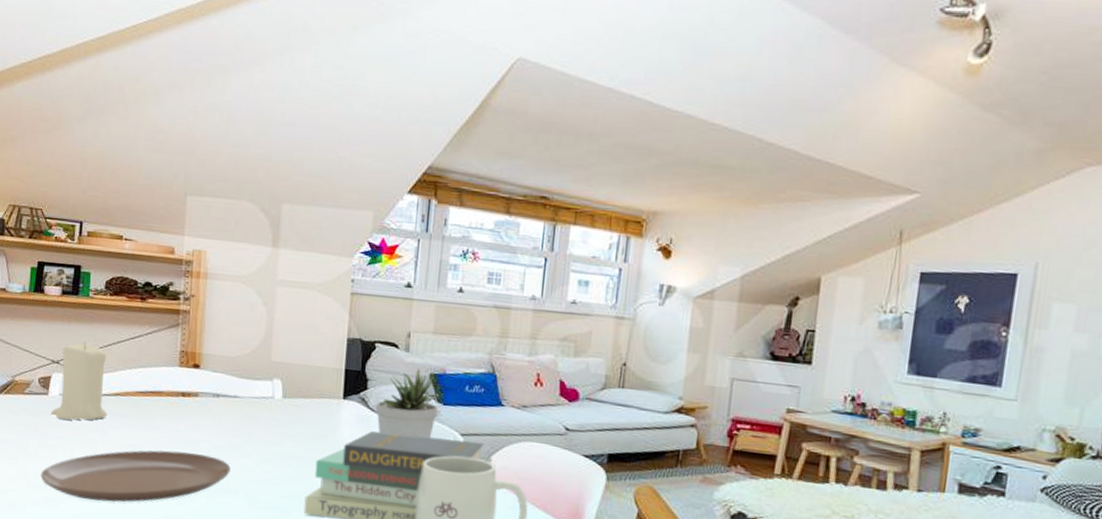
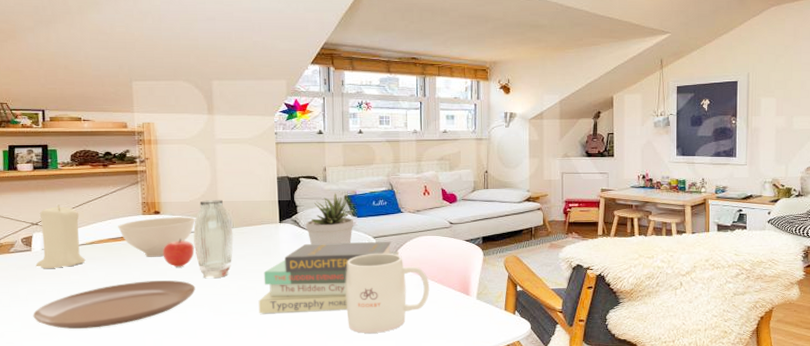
bowl: none [149,372,242,423] -> present [118,217,196,257]
fruit: none [197,403,235,440] -> present [162,238,195,268]
vase: none [235,357,285,460] -> present [193,200,234,279]

